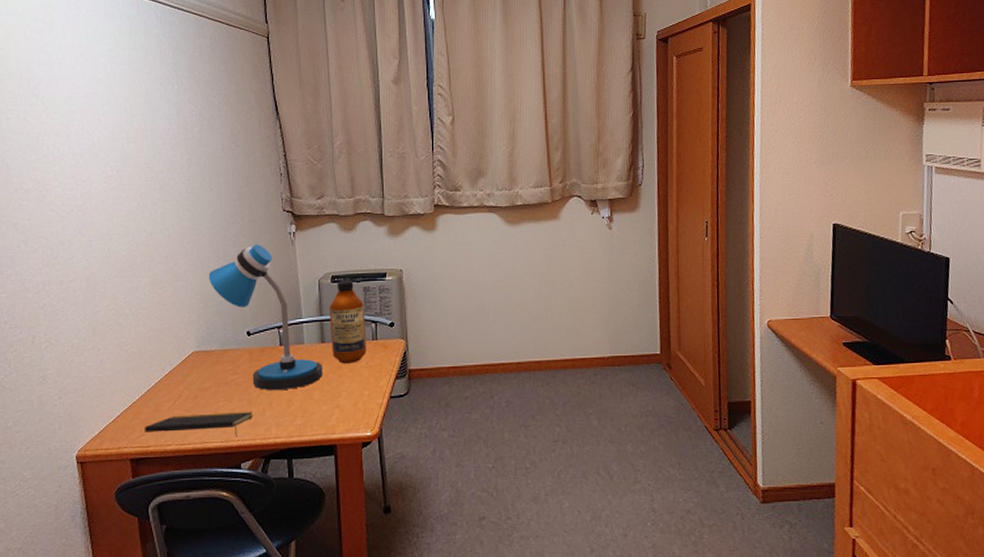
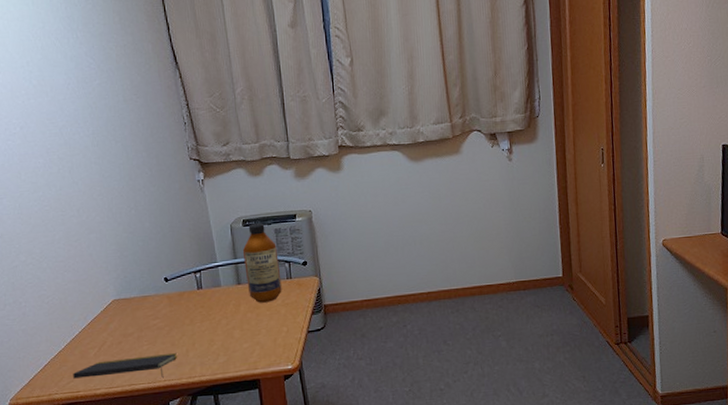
desk lamp: present [208,244,323,391] -> none [121,193,241,333]

